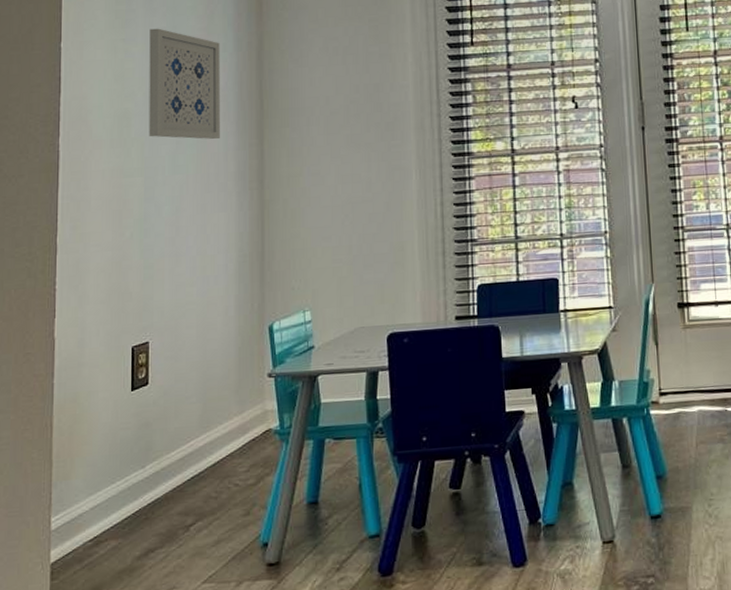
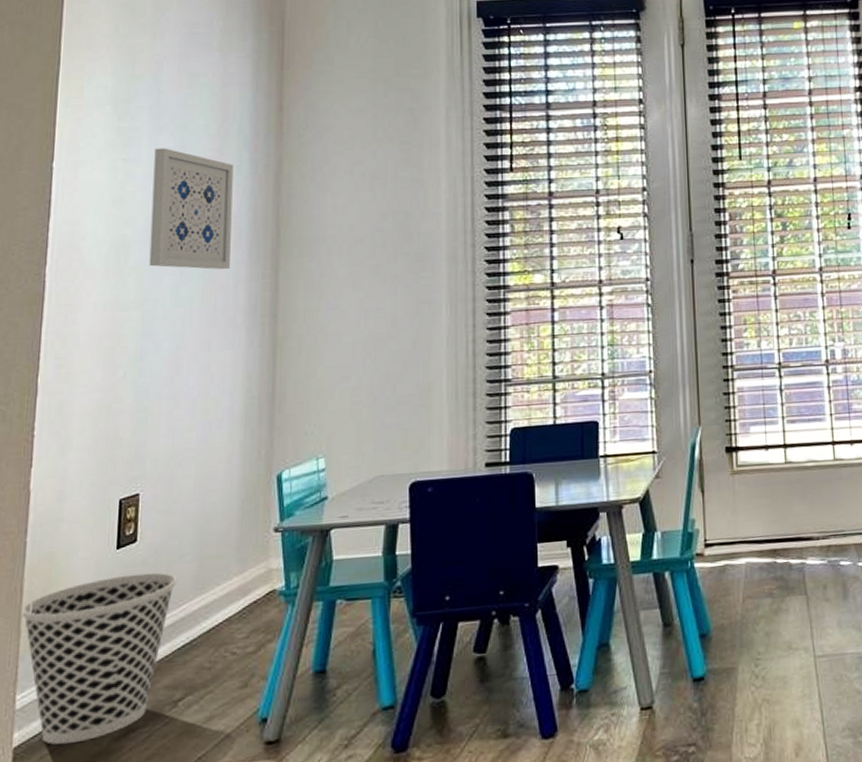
wastebasket: none [52,412,185,562] -> present [21,572,178,745]

